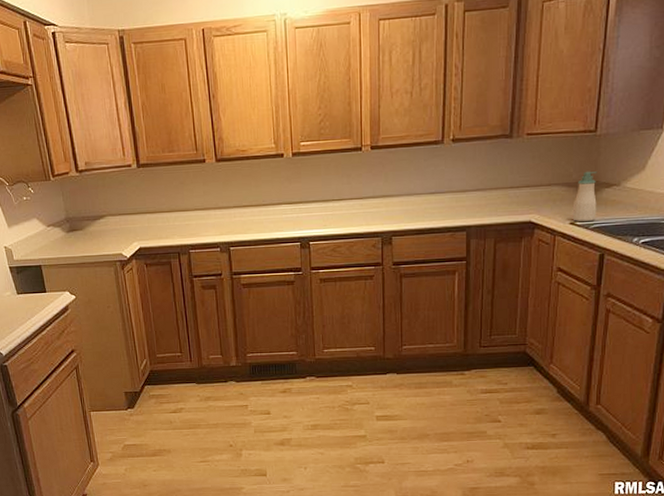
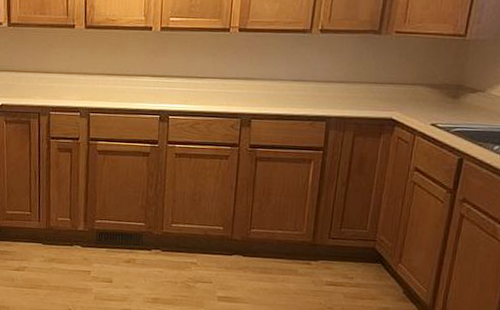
soap bottle: present [572,171,597,222] -> none [434,74,463,124]

